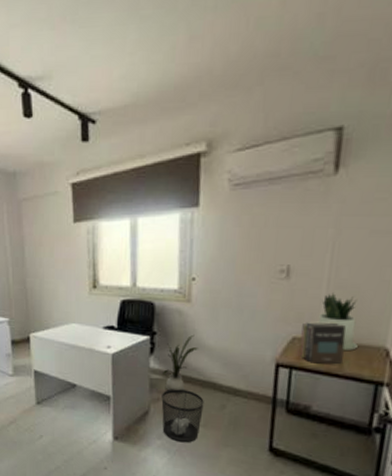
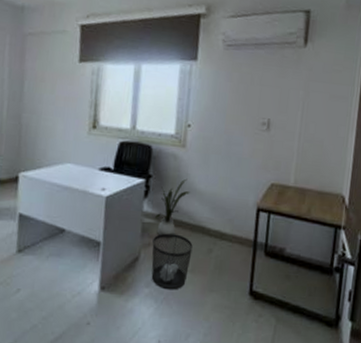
books: present [300,321,346,364] -> none [277,170,313,209]
planter: present [318,293,358,351] -> none [291,145,322,198]

